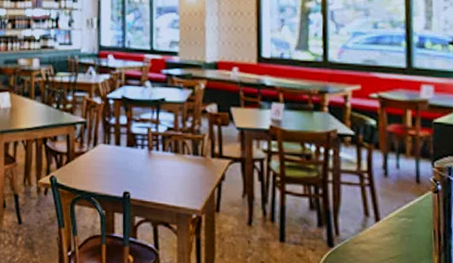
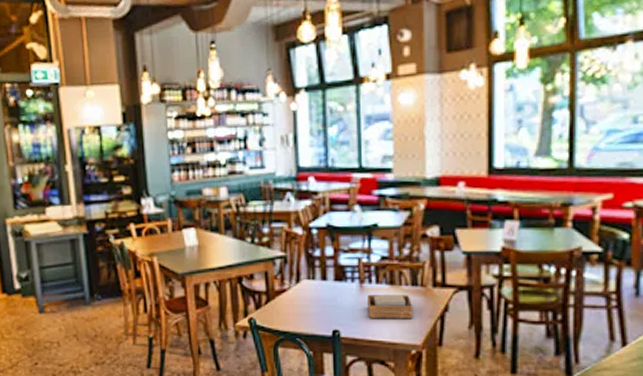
napkin holder: none [155,160,194,186] -> present [368,294,413,319]

